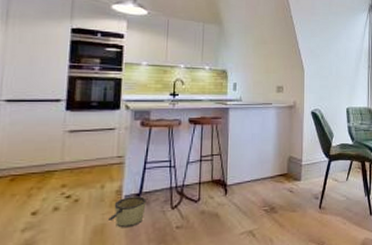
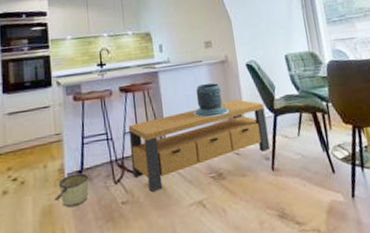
bench: none [190,143,321,220] -> present [128,99,271,193]
decorative urn: none [256,125,289,156] -> present [193,83,229,118]

